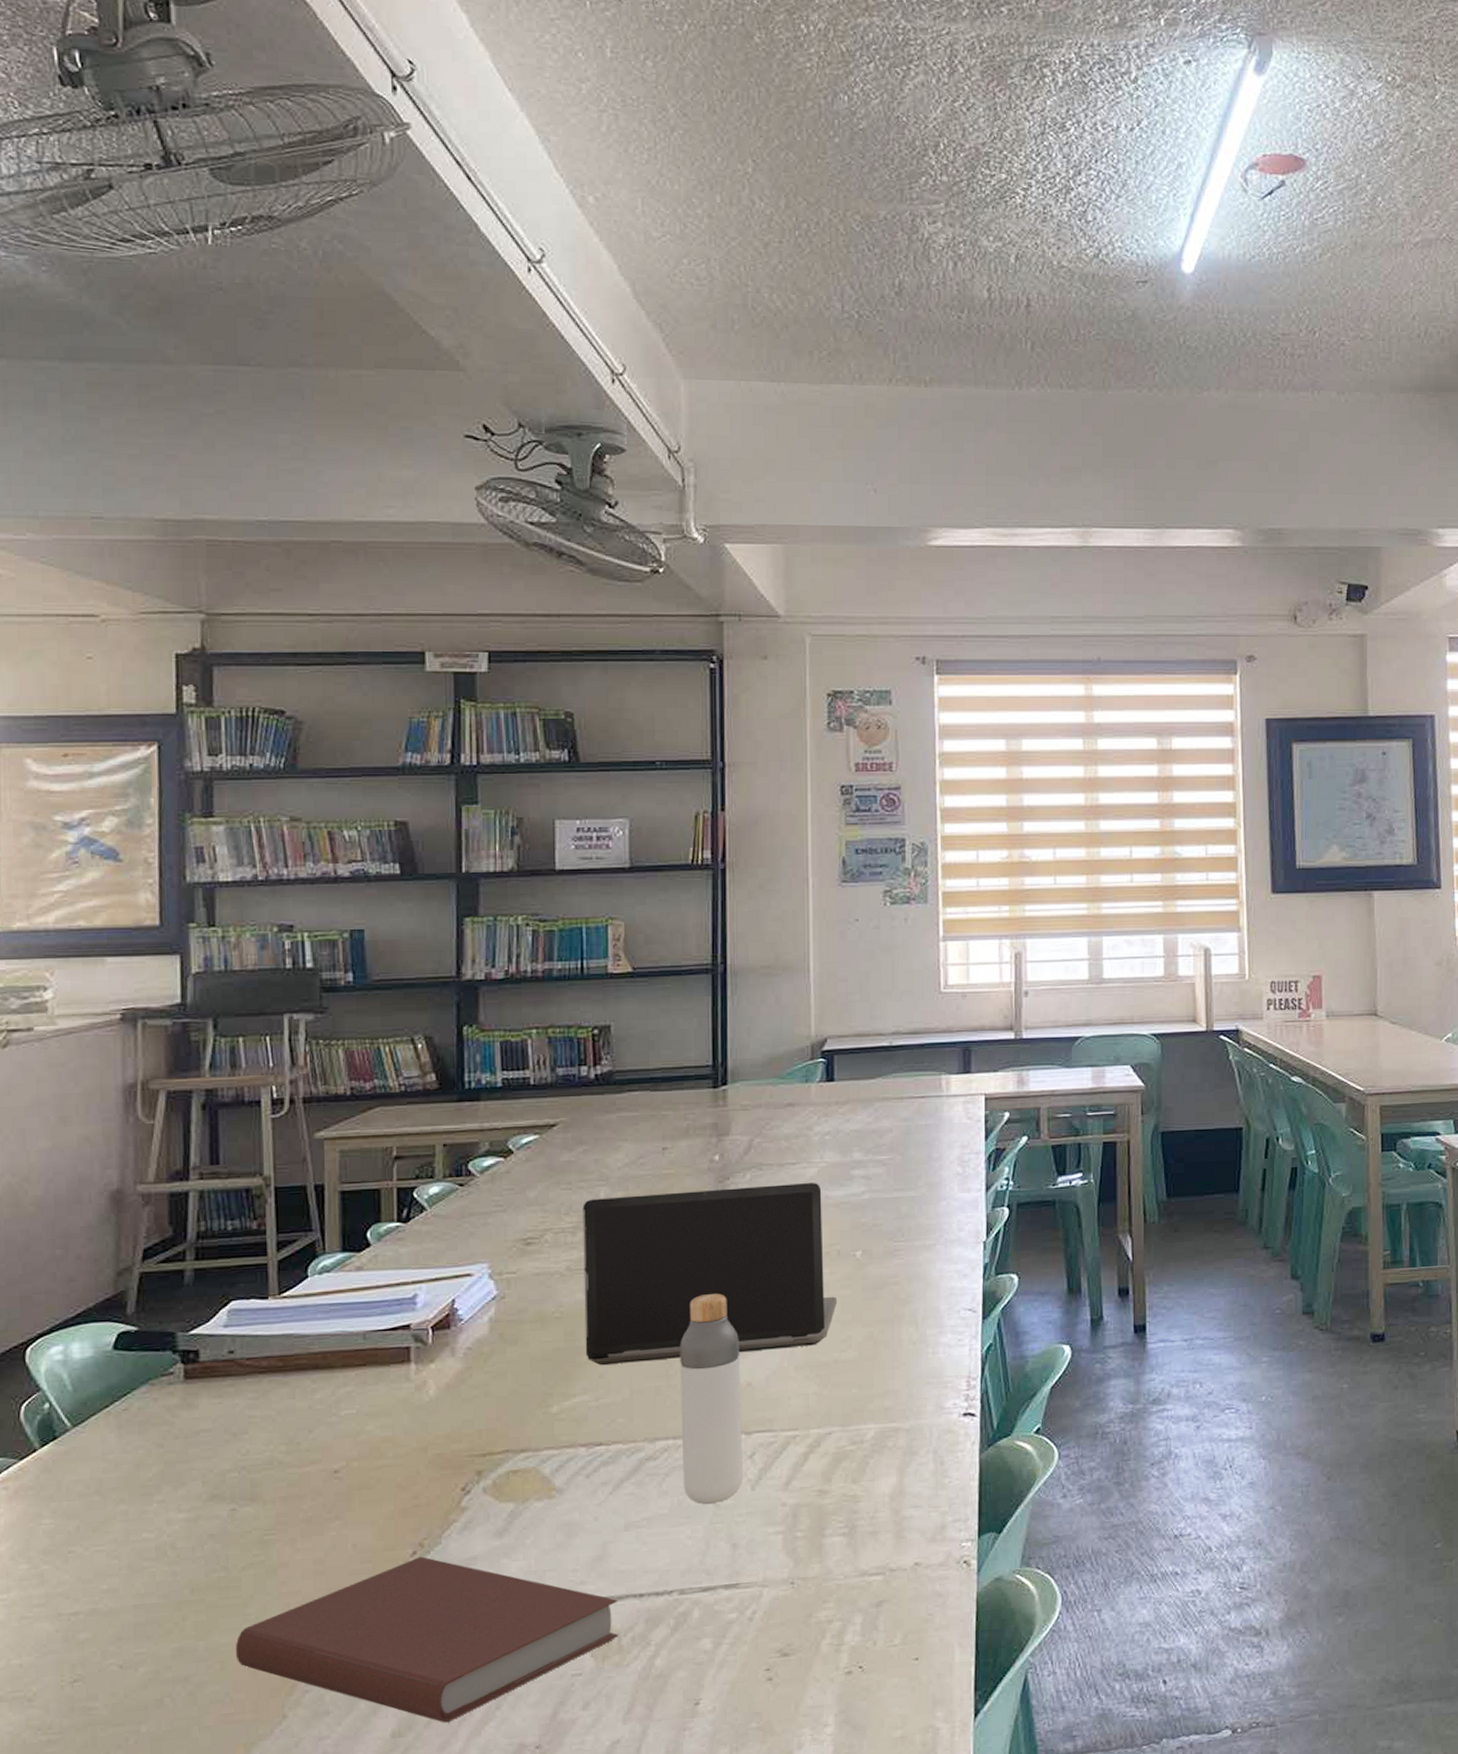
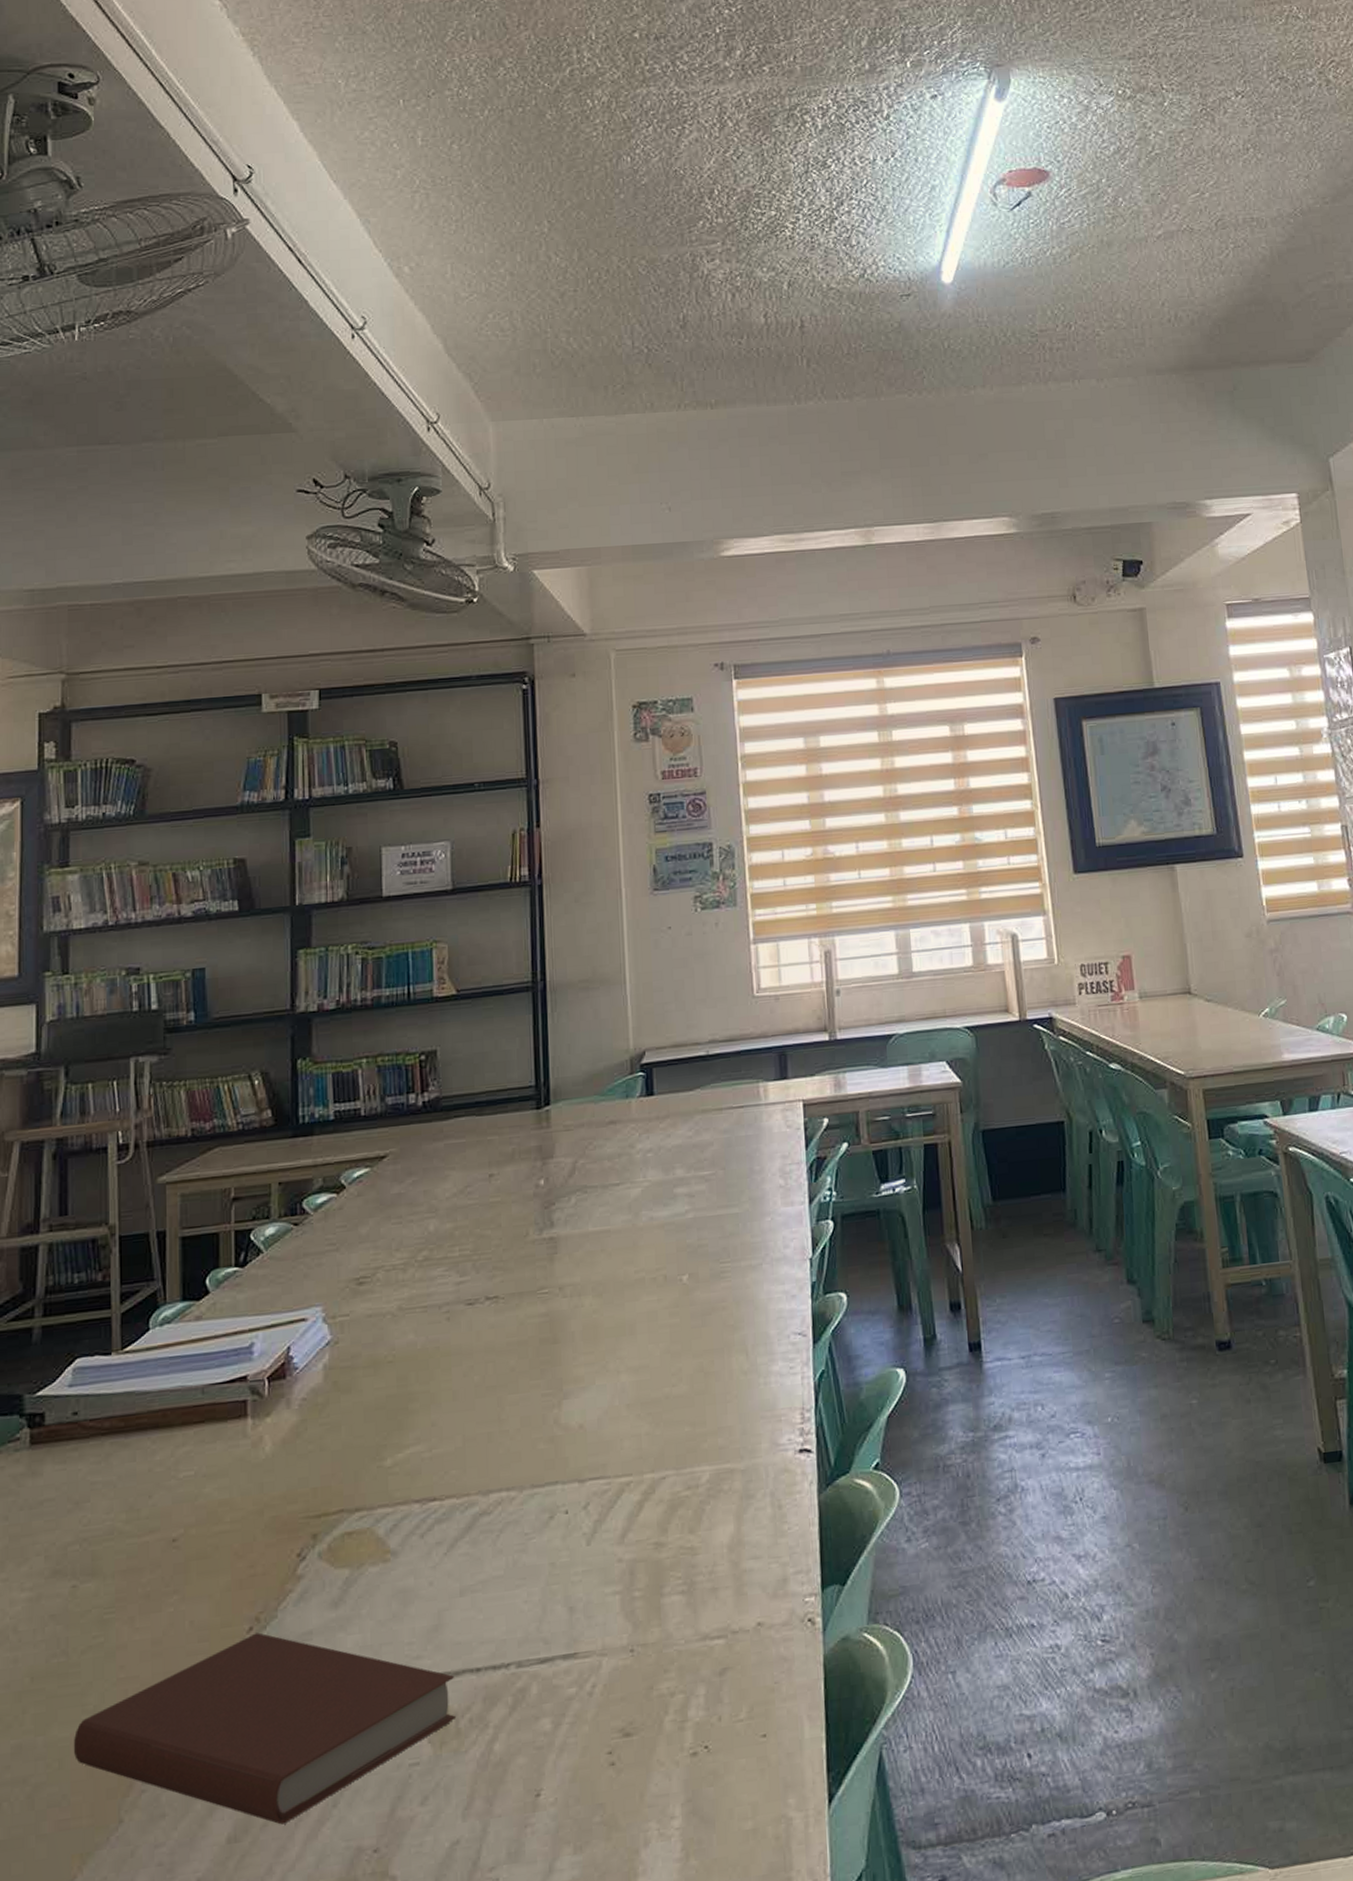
laptop computer: present [582,1182,837,1365] -> none [413,1203,666,1412]
bottle: present [679,1294,744,1504] -> none [510,1328,579,1563]

